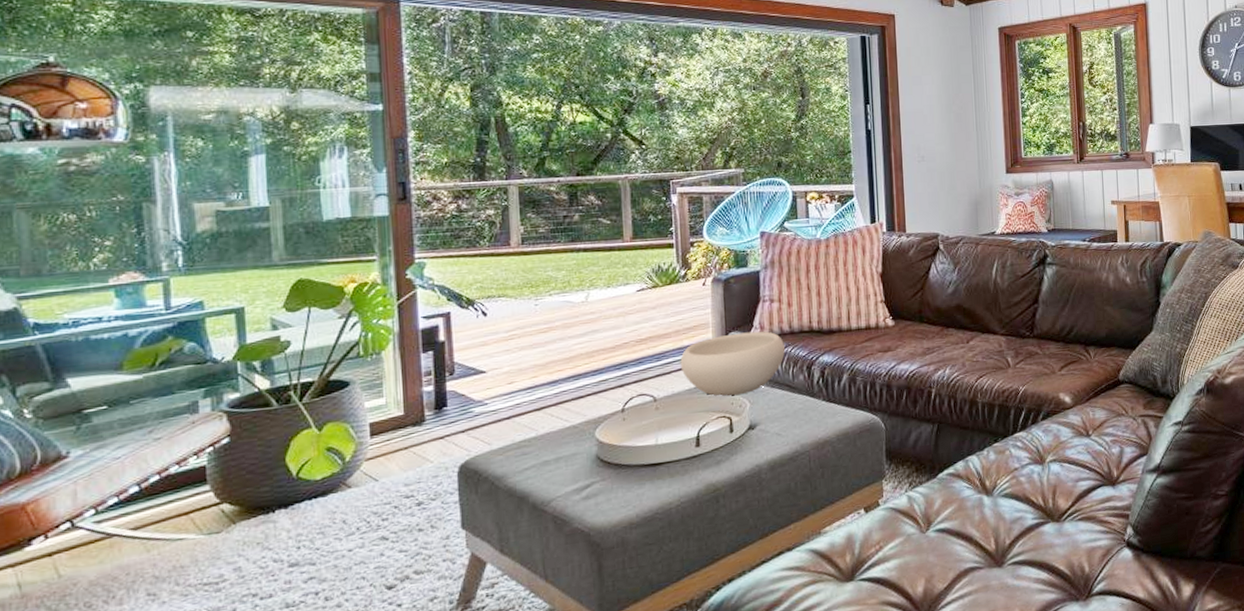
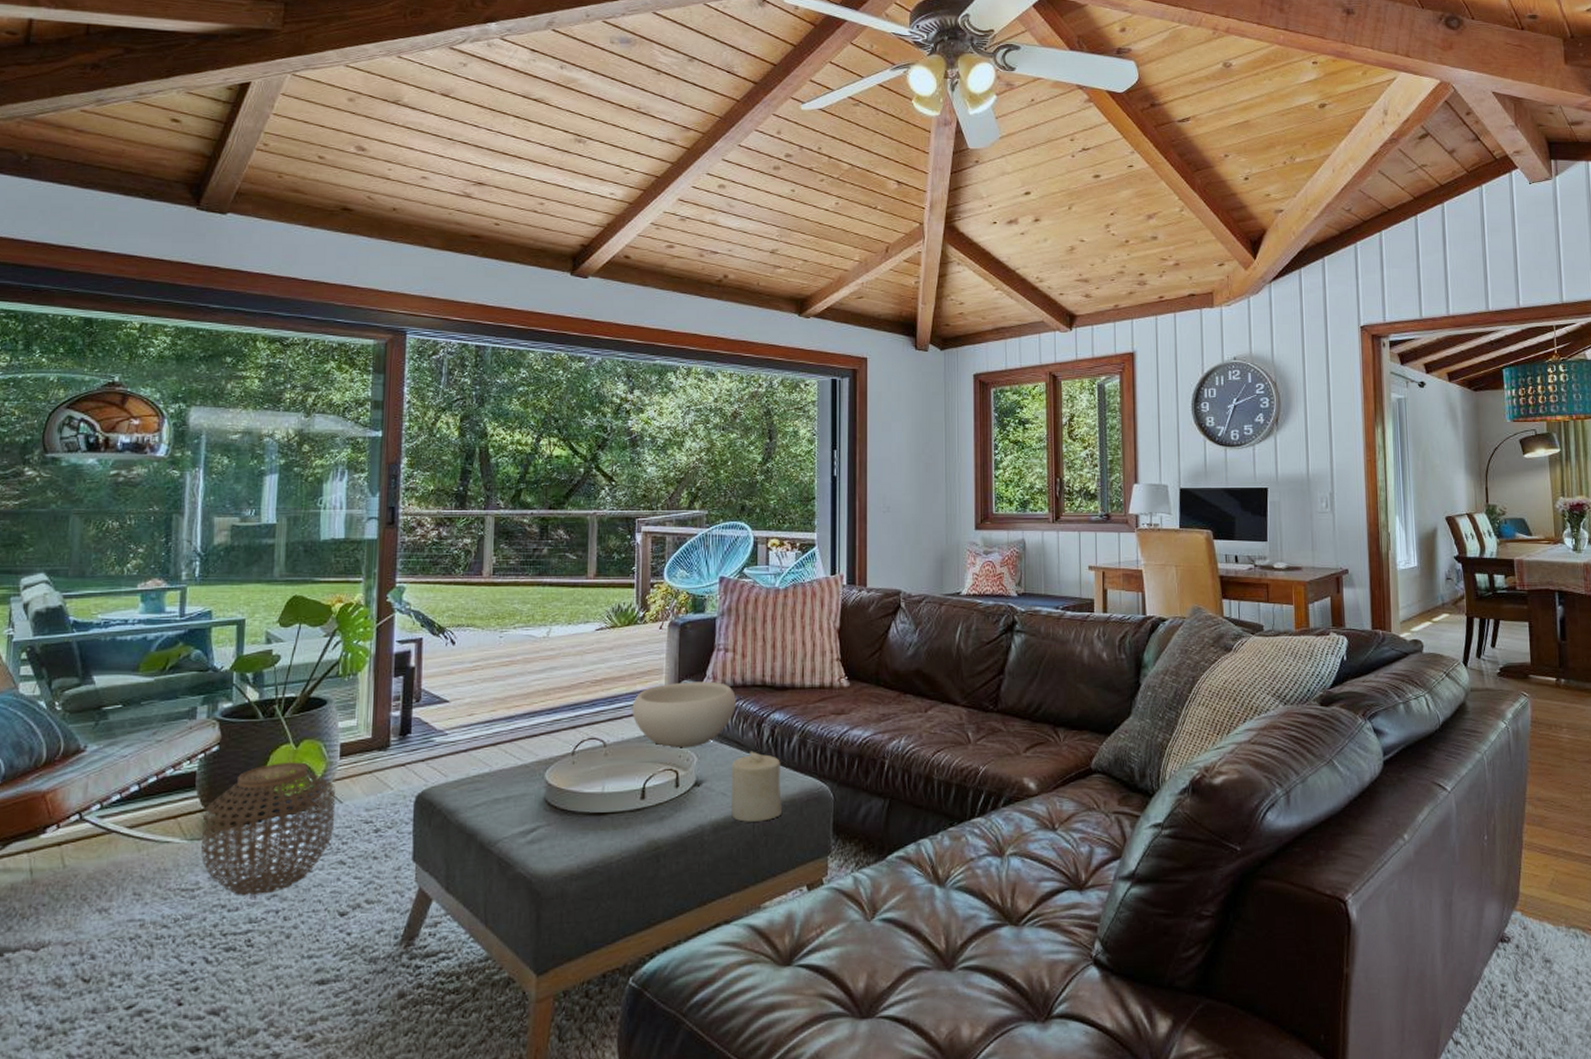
woven basket: none [219,445,372,582] -> present [200,762,336,896]
candle: none [785,392,836,458] -> present [731,751,781,822]

